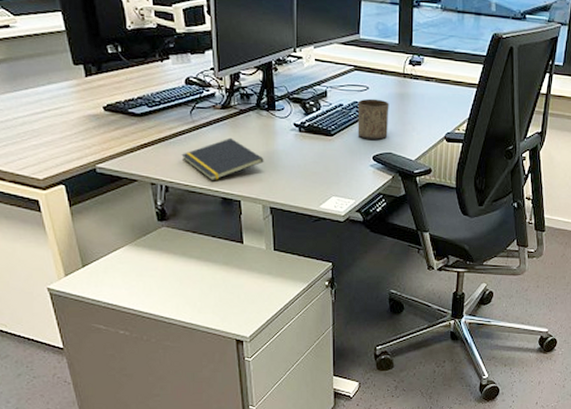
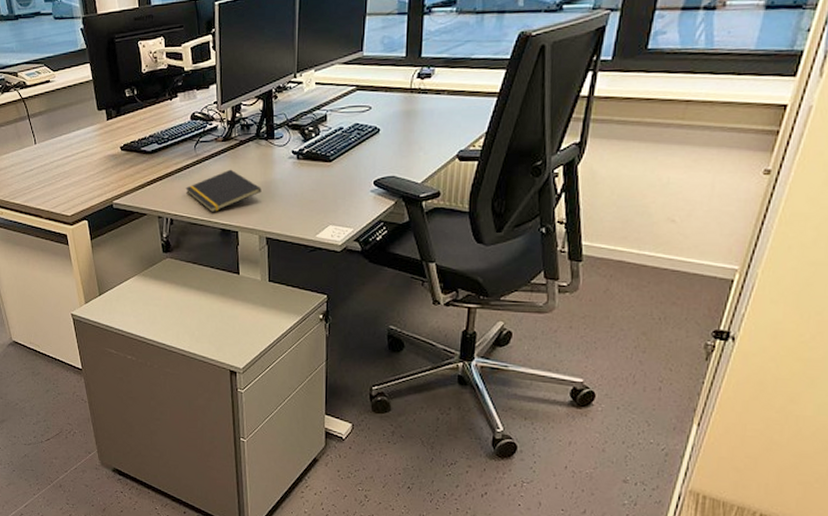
cup: present [357,98,389,140] -> none [358,119,394,163]

